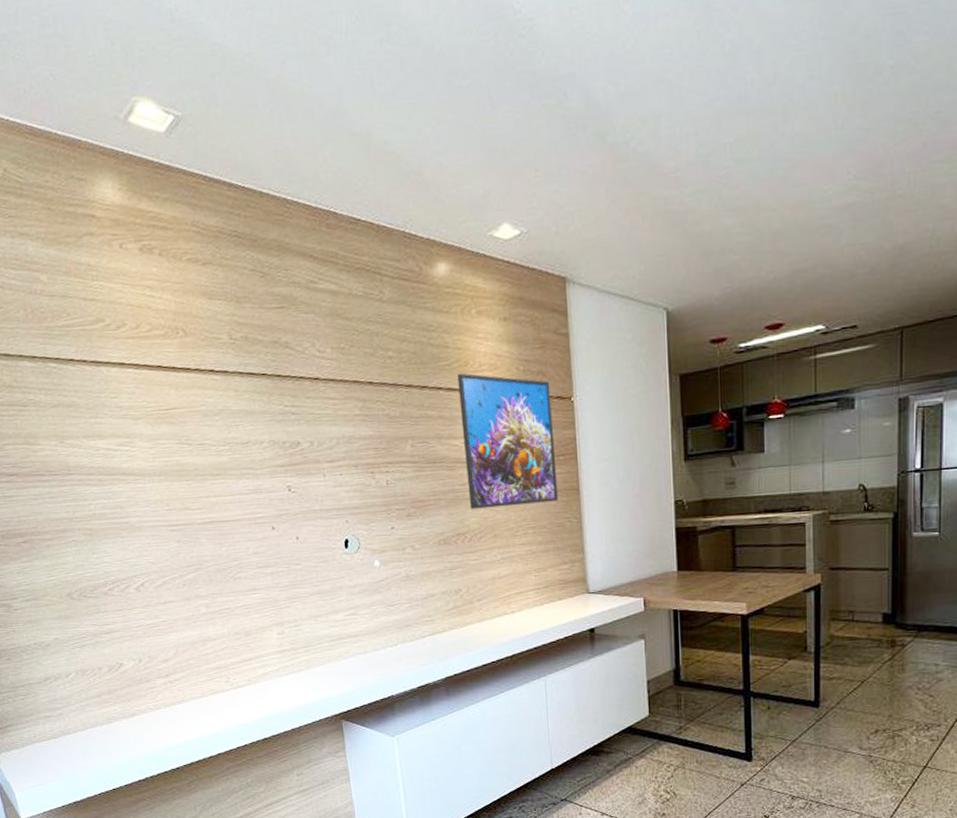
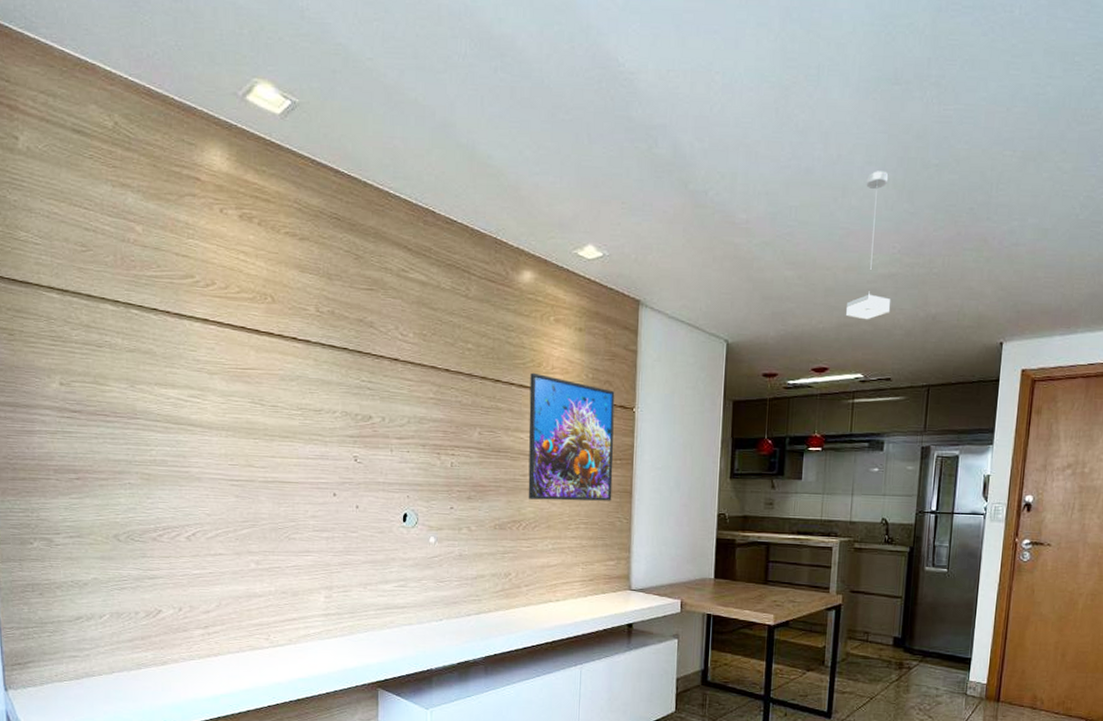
pendant lamp: none [799,84,850,263] -> present [846,171,891,320]

